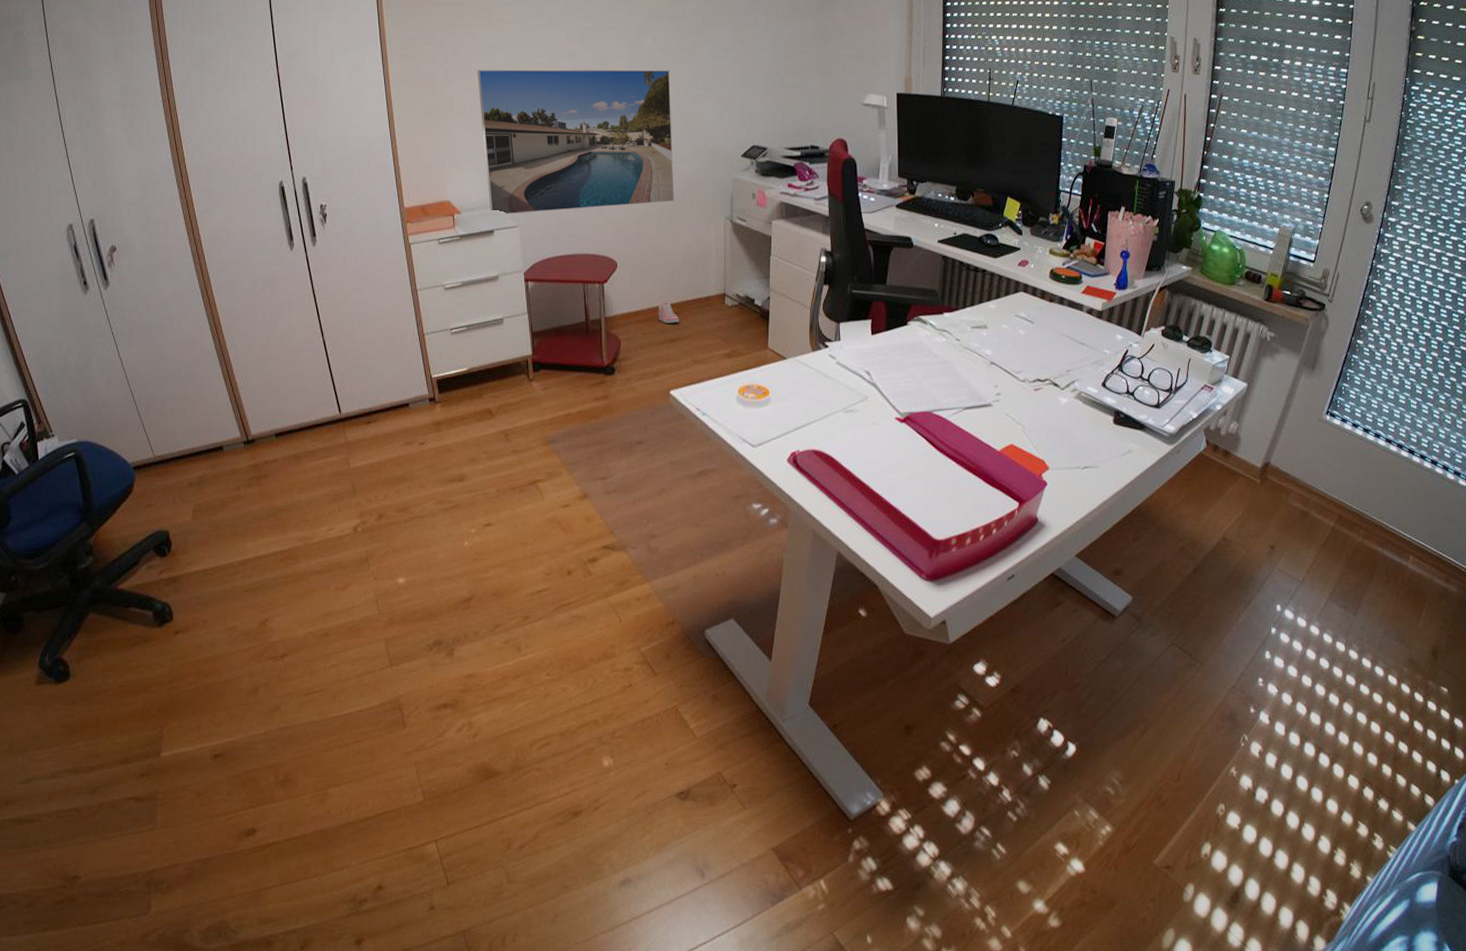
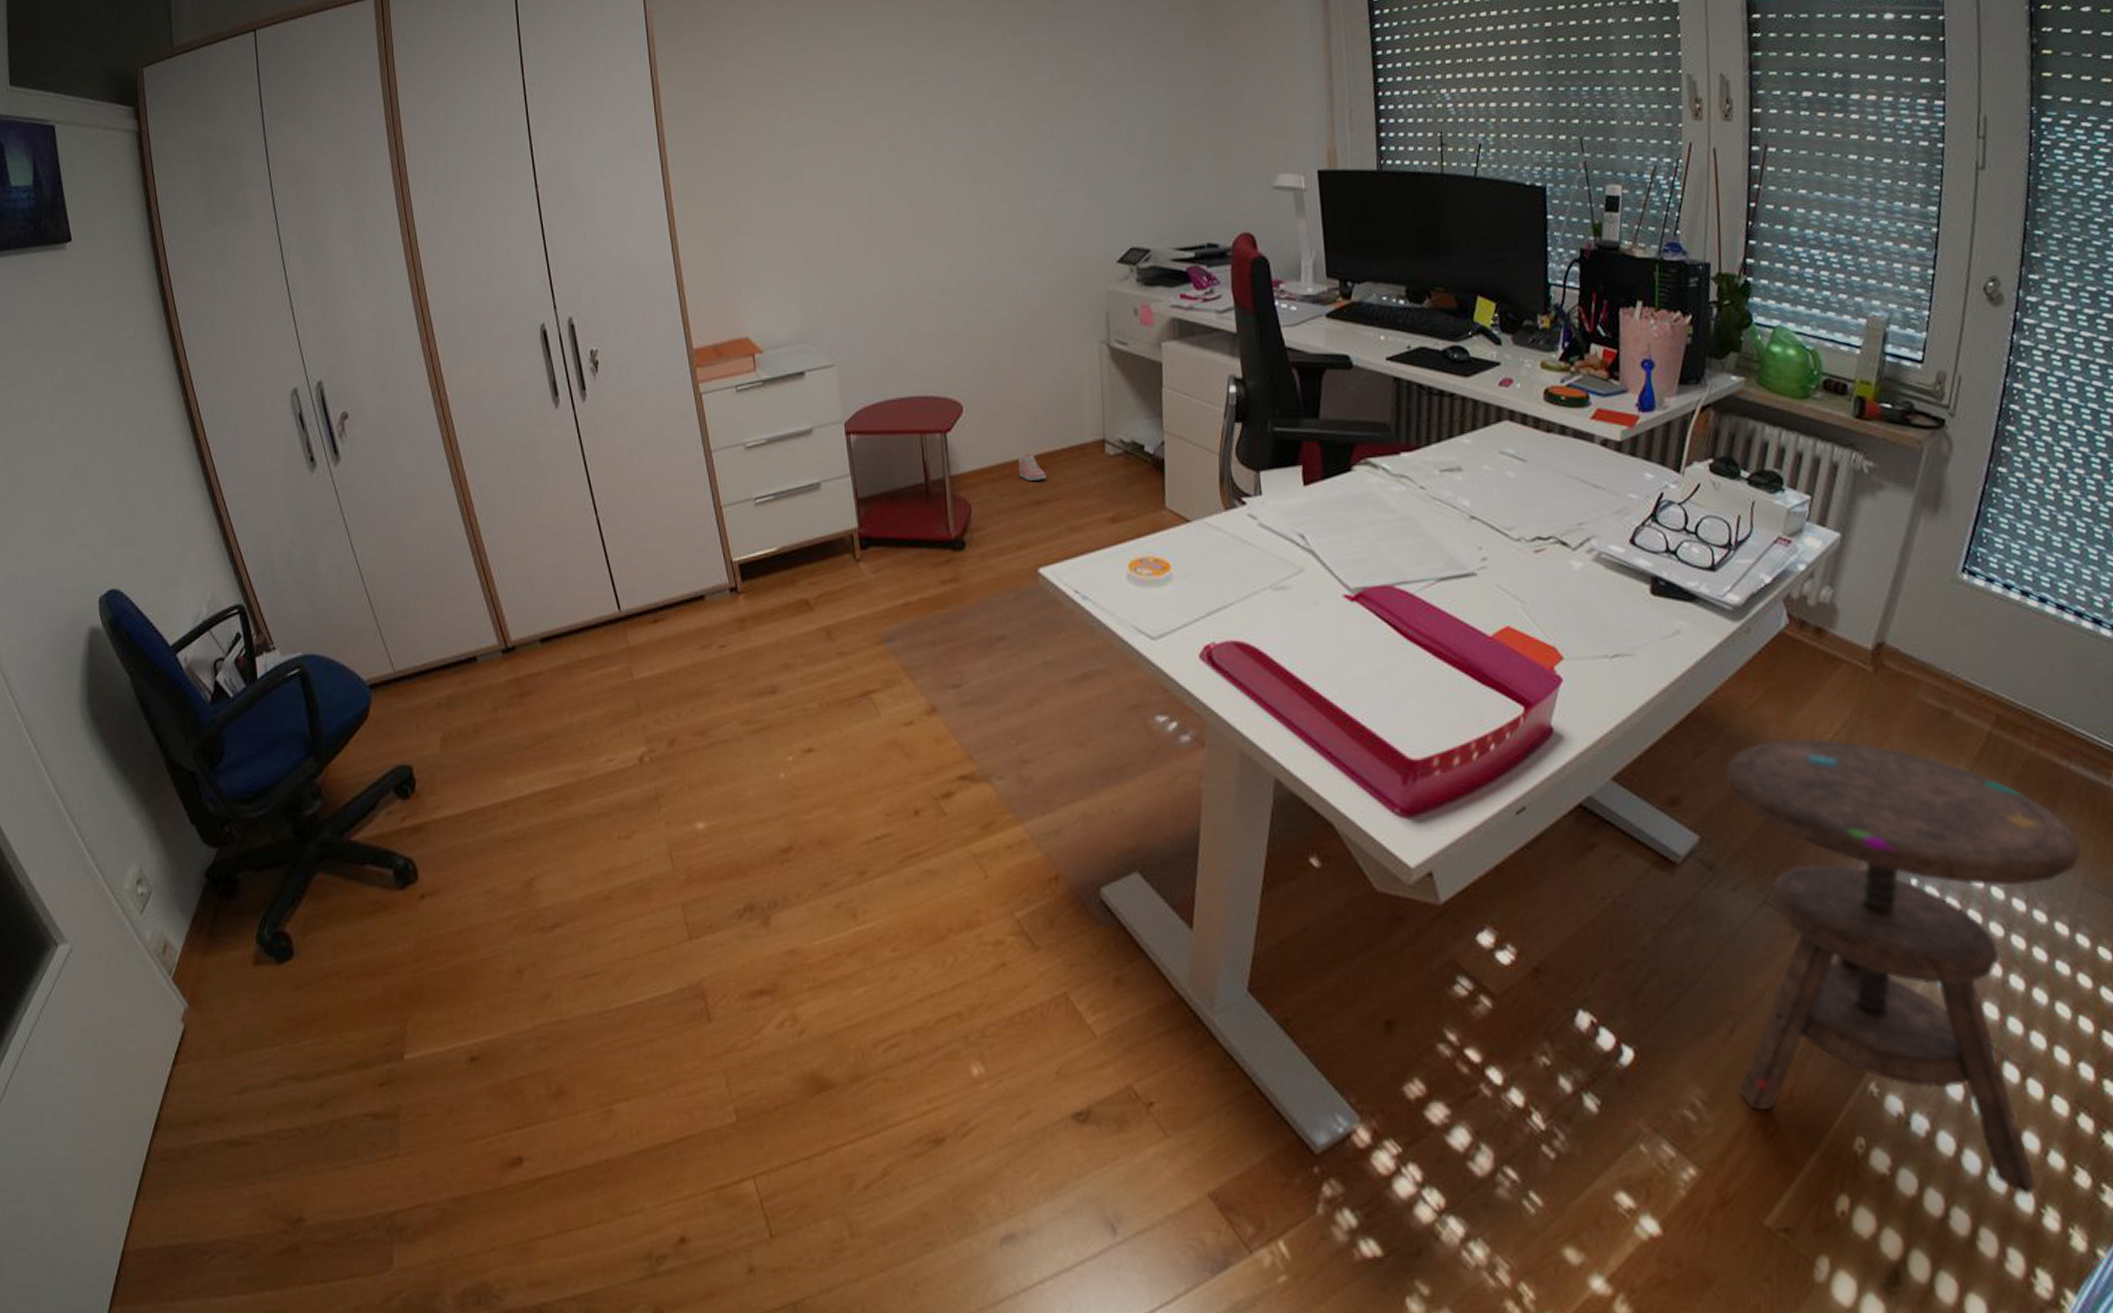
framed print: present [477,69,674,214] -> none [778,159,1033,351]
side table: none [1144,530,1385,842] -> present [1725,739,2082,1196]

